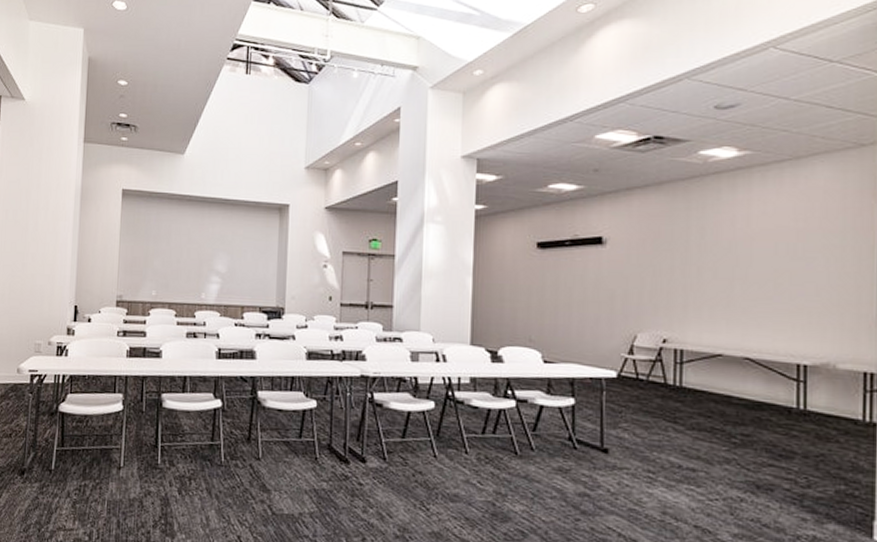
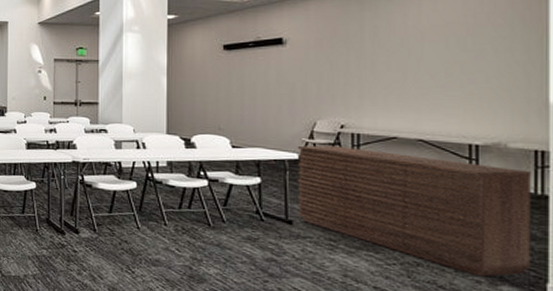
sideboard: none [613,362,859,514] -> present [296,145,531,277]

